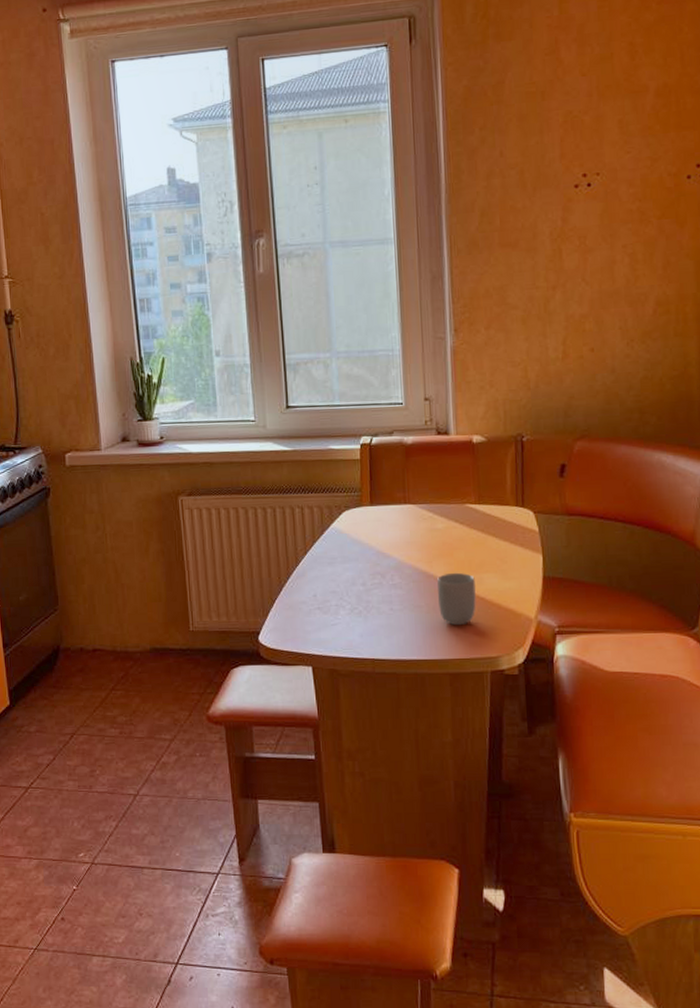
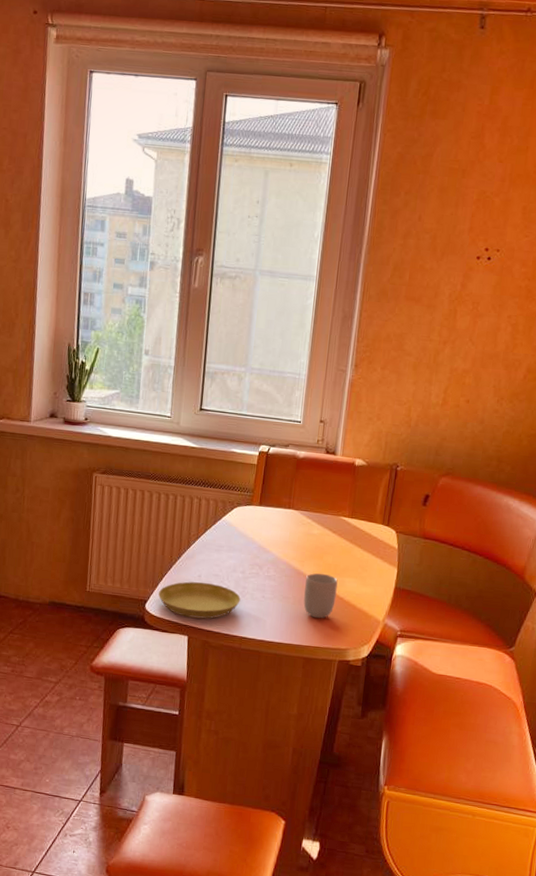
saucer: none [271,601,366,645] -> present [158,581,241,619]

